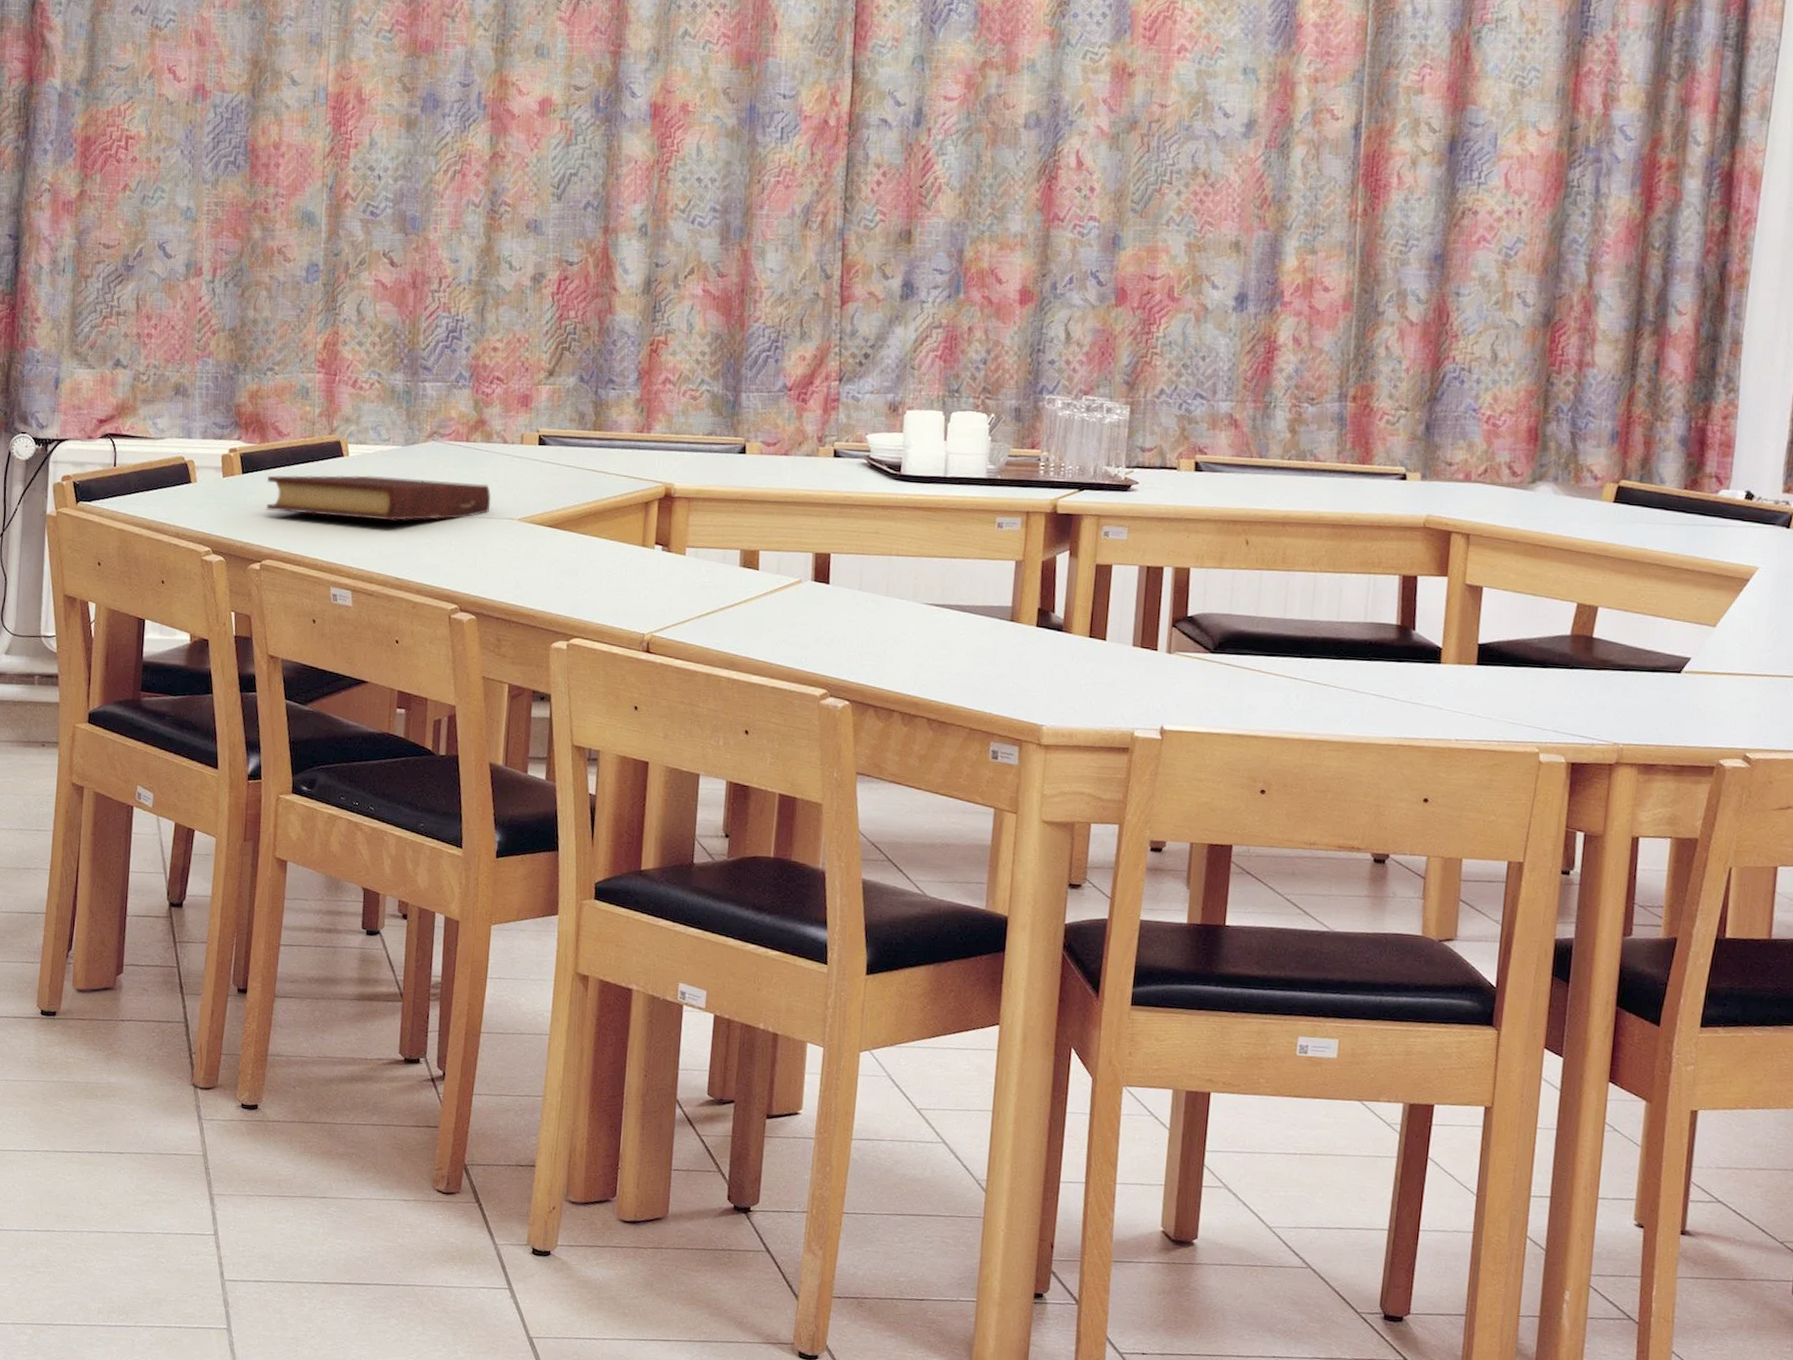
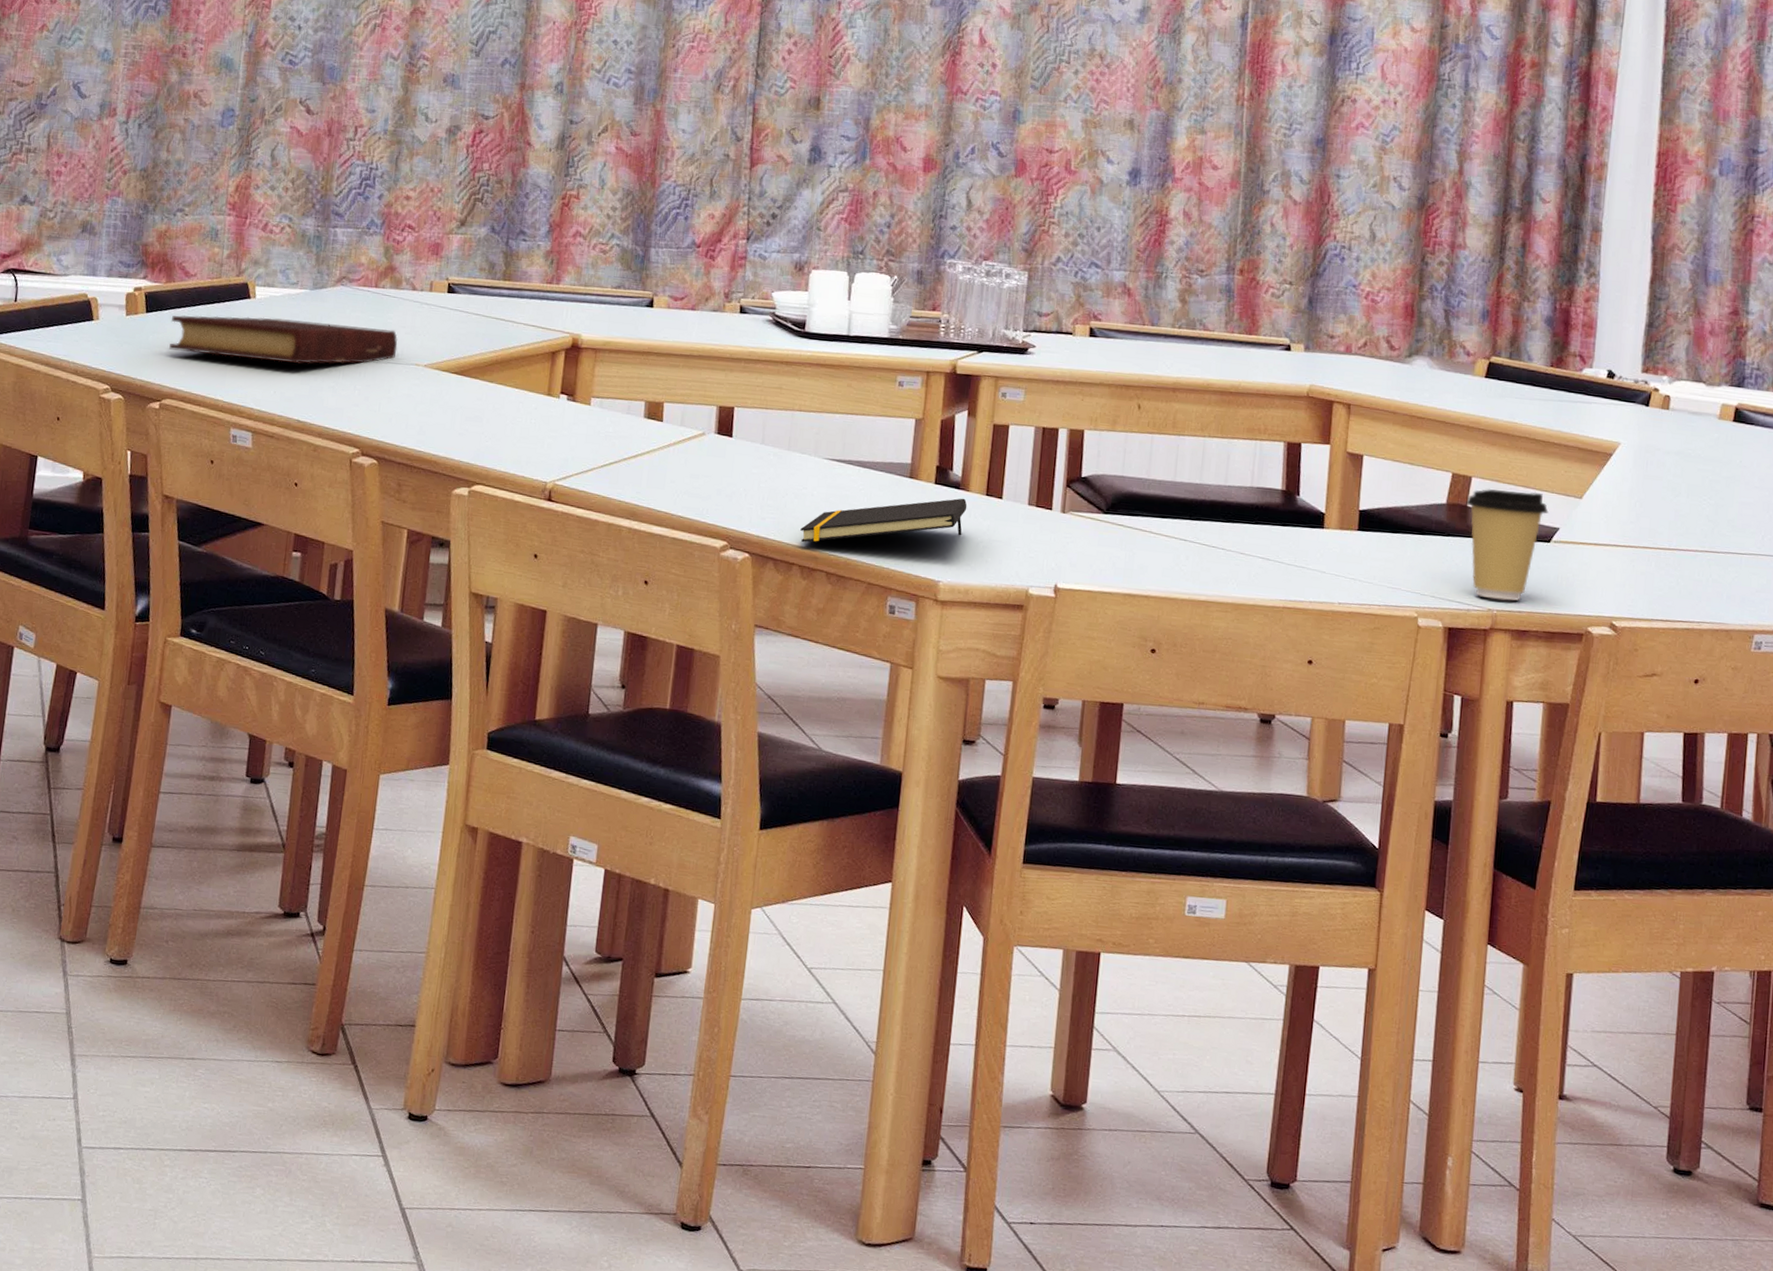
notepad: none [900,640,1070,689] -> present [800,498,967,542]
coffee cup: none [1591,618,1680,734] -> present [1466,488,1549,601]

